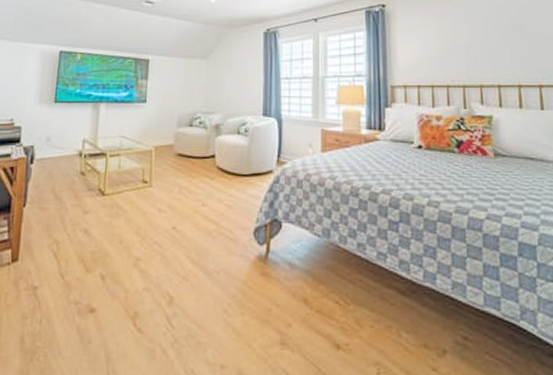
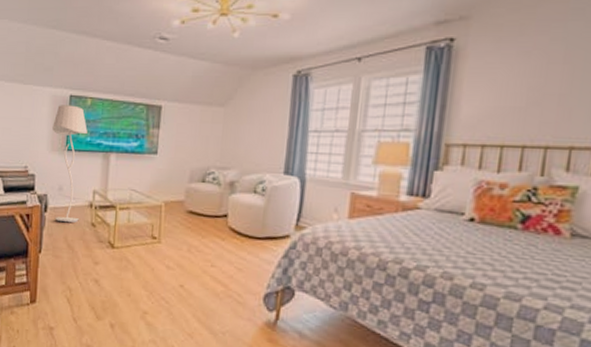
floor lamp: none [41,60,77,172] -> present [52,105,88,223]

